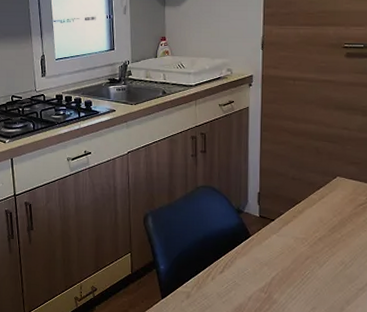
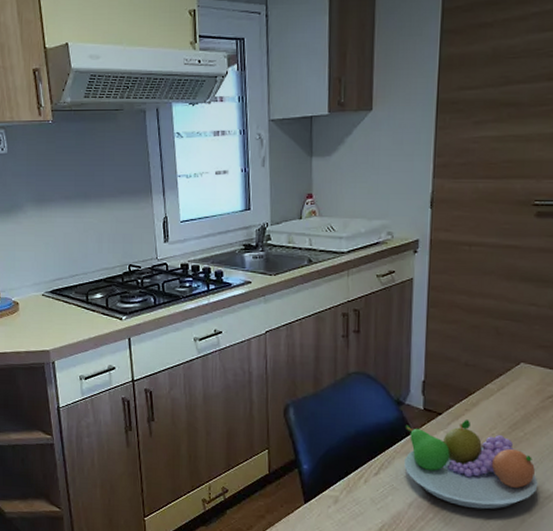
fruit bowl: none [244,225,354,300] -> present [404,420,538,510]

